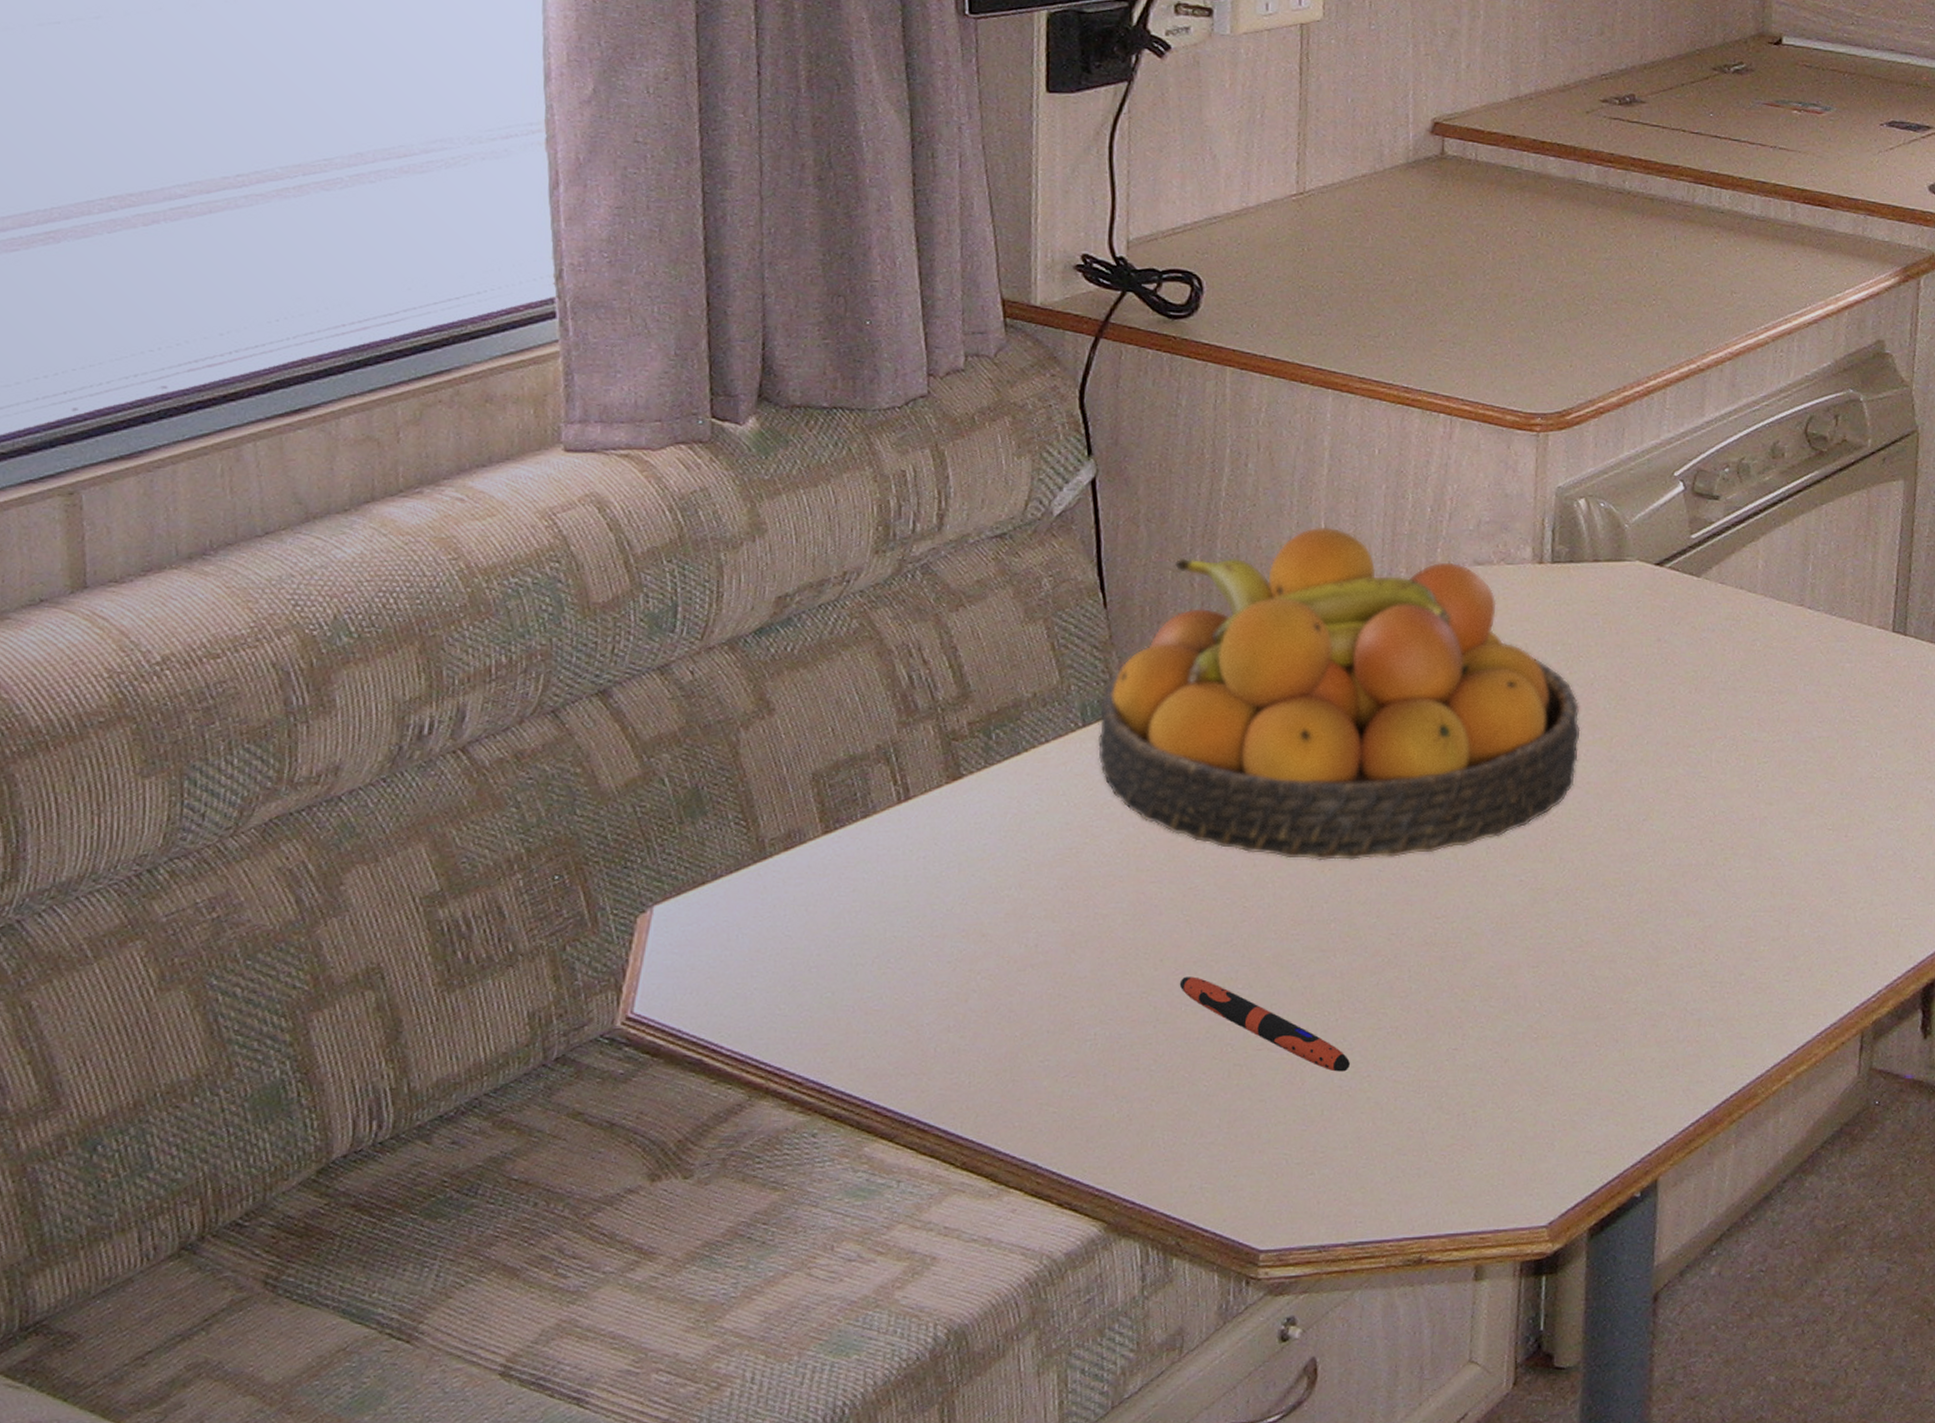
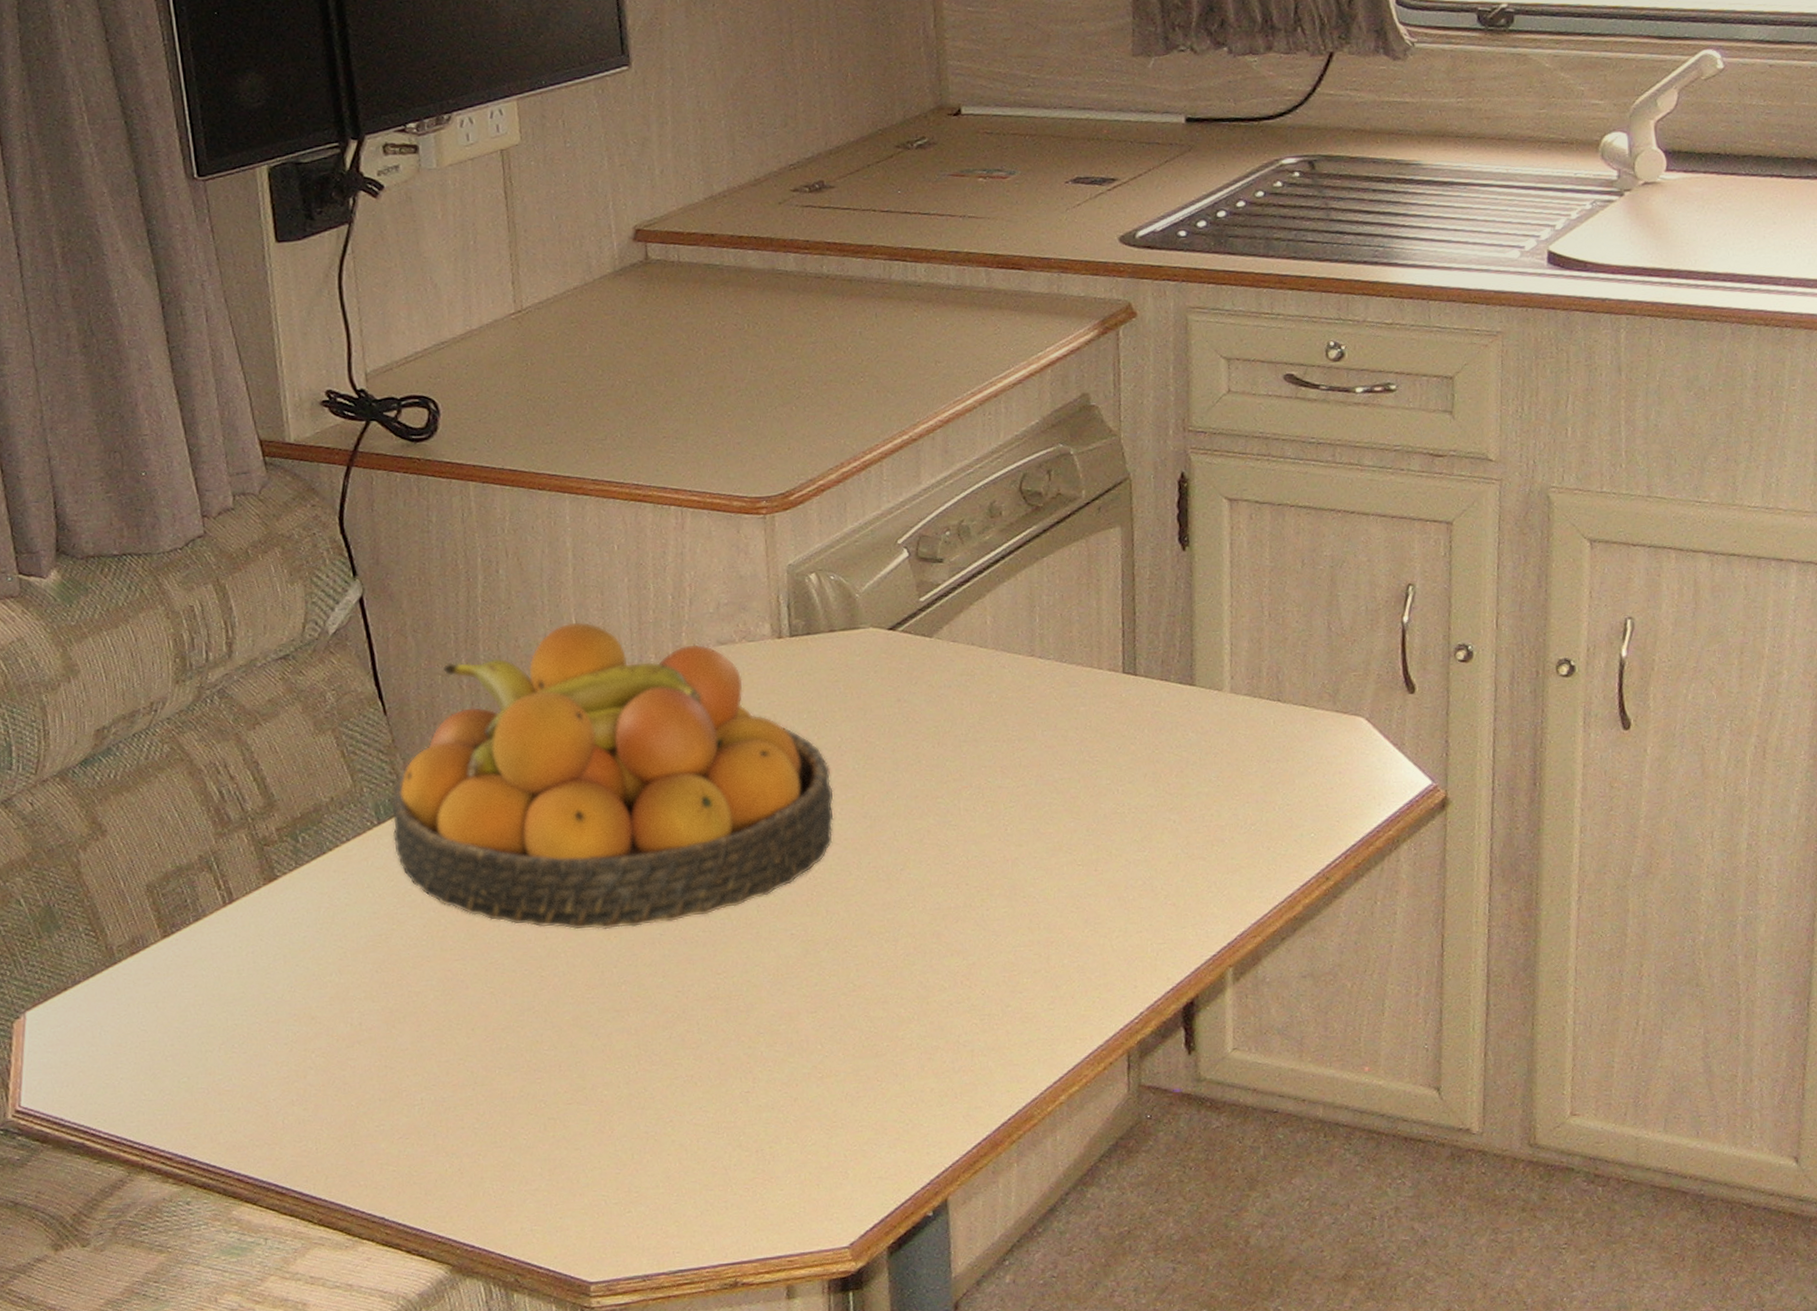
pen: present [1179,976,1350,1072] -> none [491,1042,653,1119]

